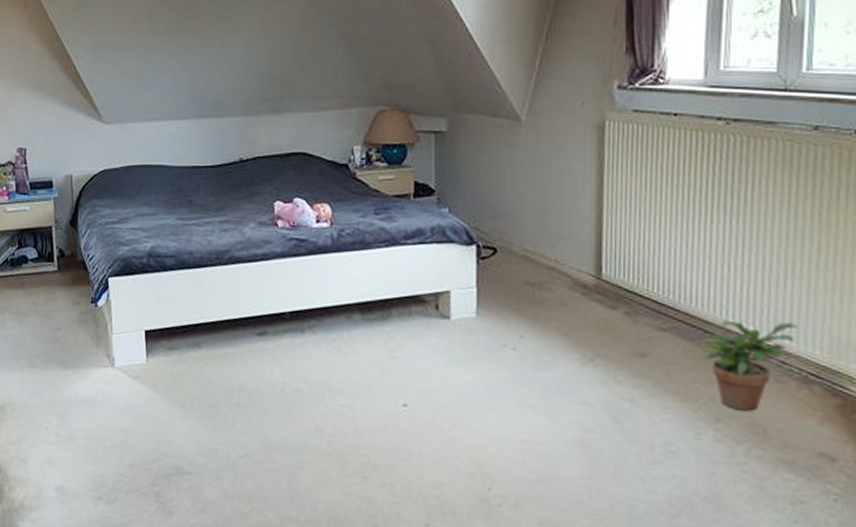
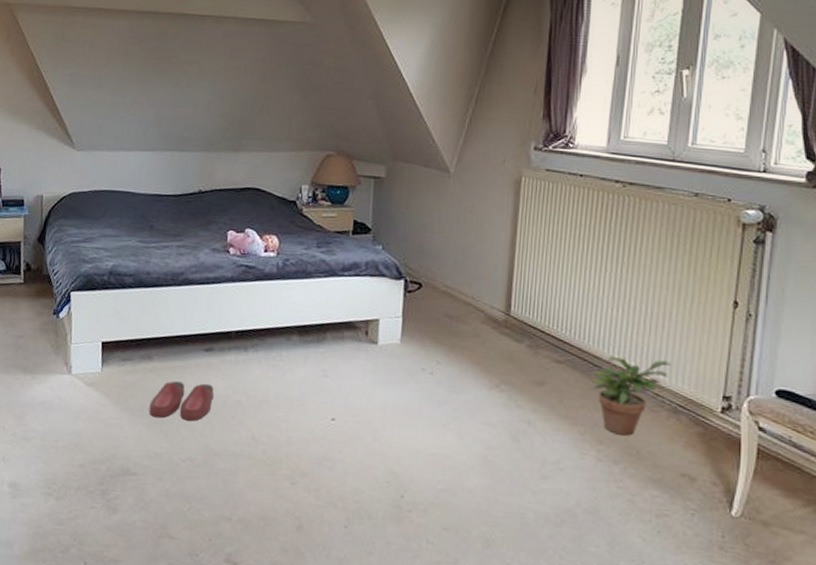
slippers: none [200,369,270,413] -> present [149,381,214,421]

